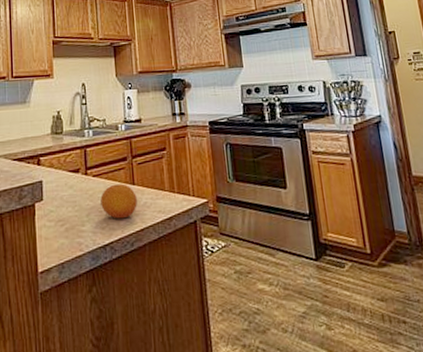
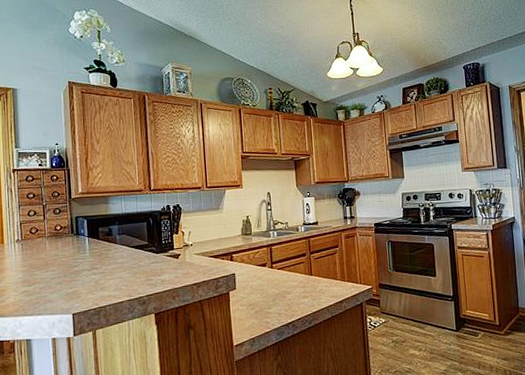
fruit: present [100,183,137,219] -> none [284,275,314,303]

